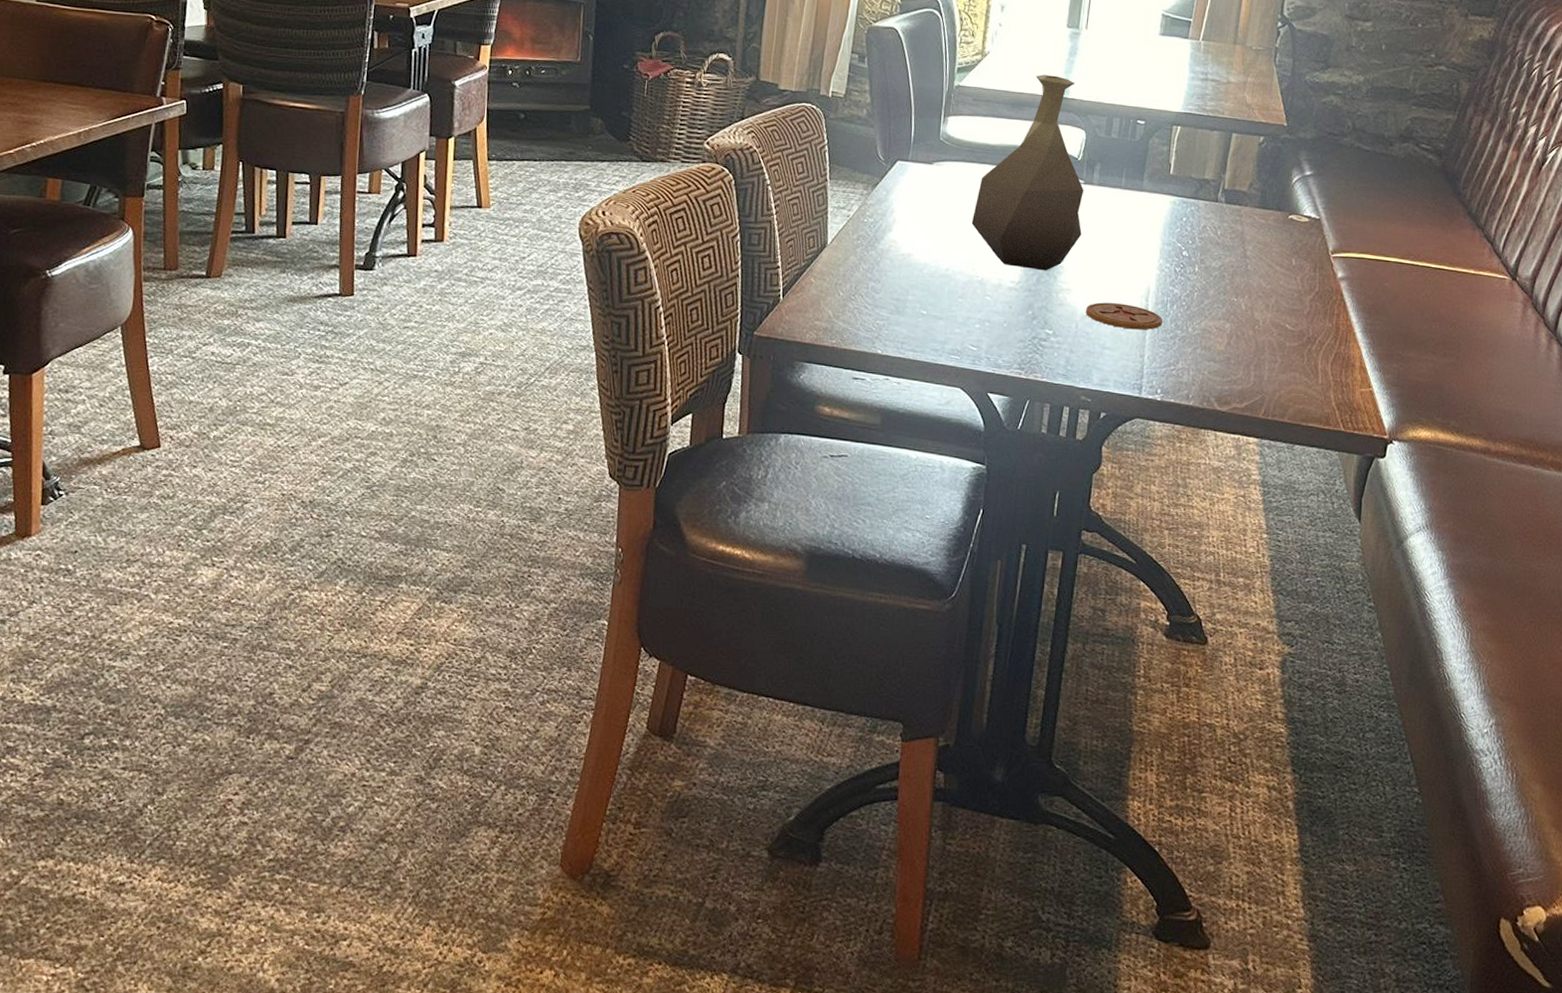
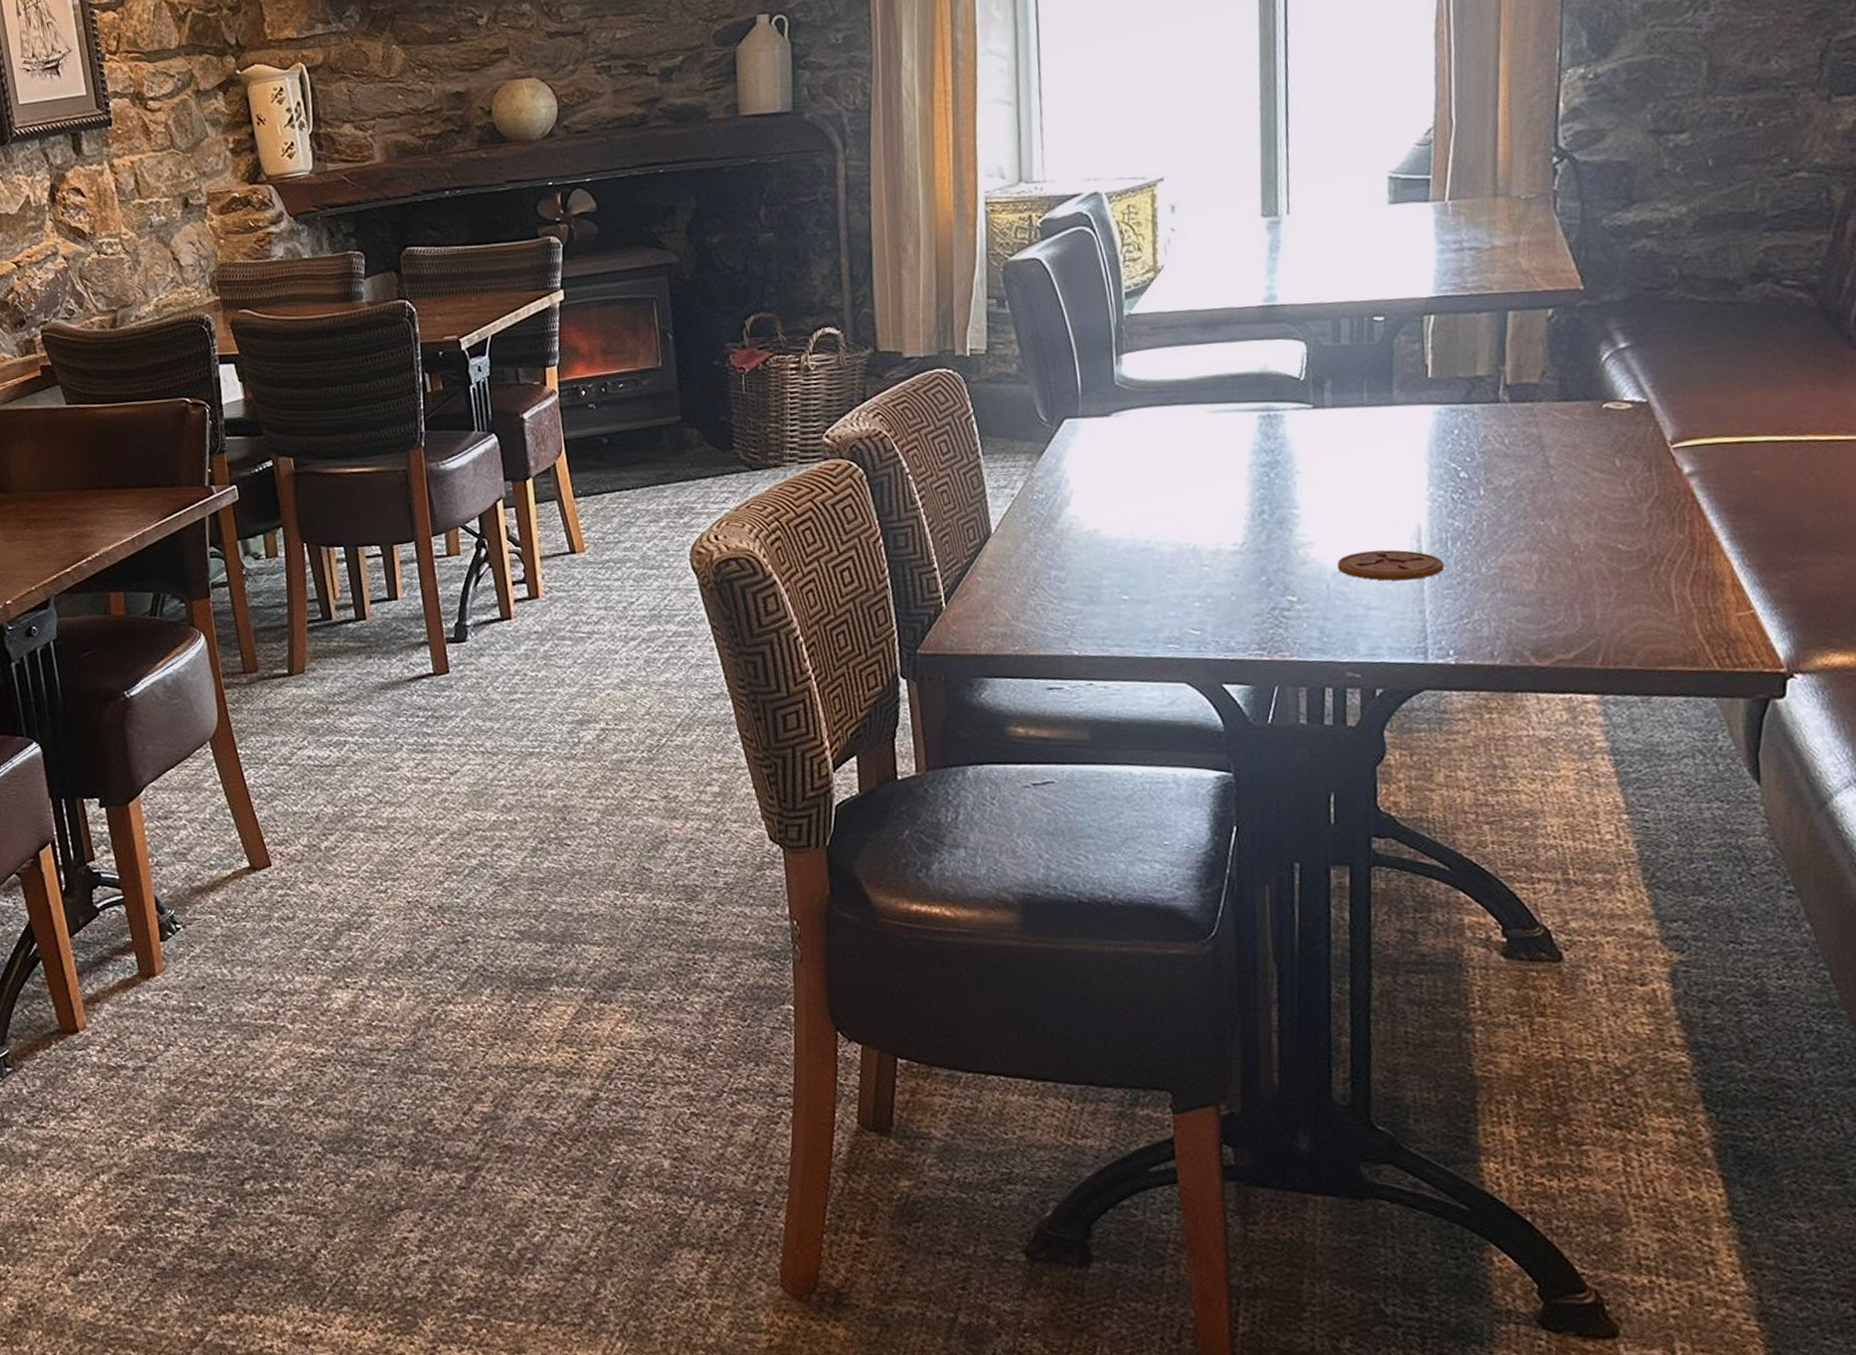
vase: present [971,74,1084,271] -> none [1170,280,1319,525]

